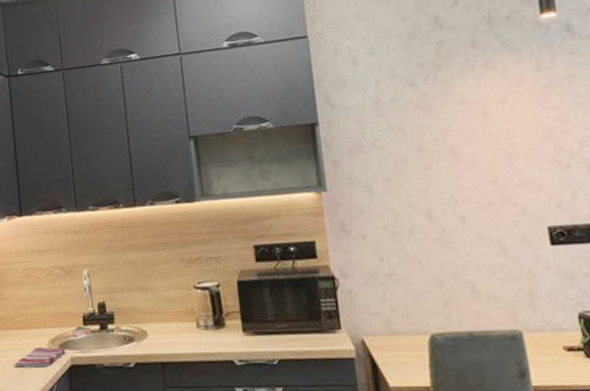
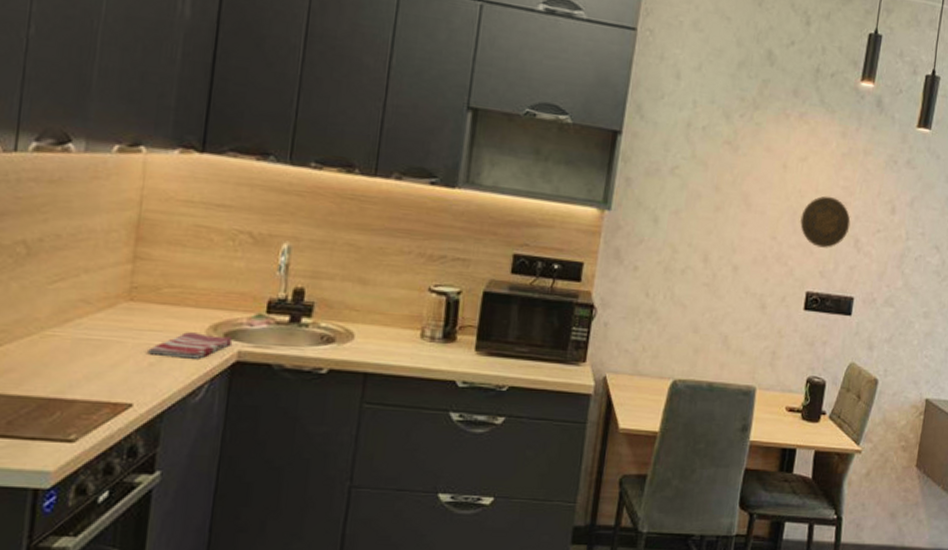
decorative plate: none [516,129,577,181] -> present [799,196,851,248]

